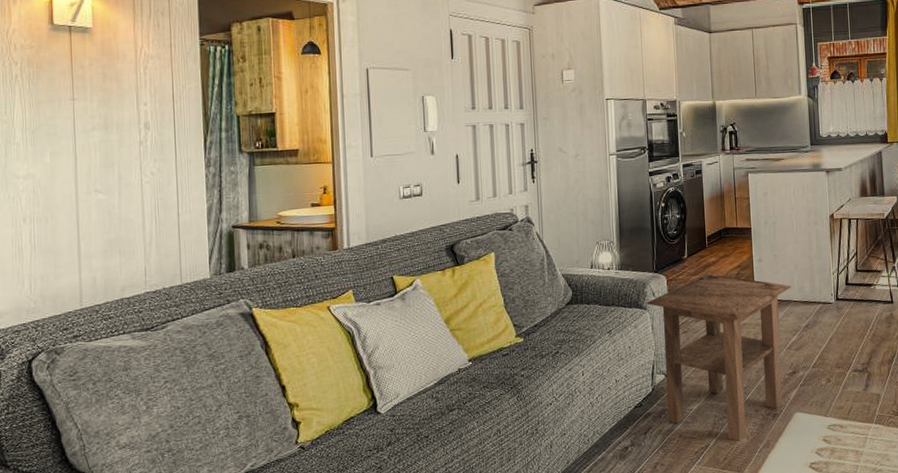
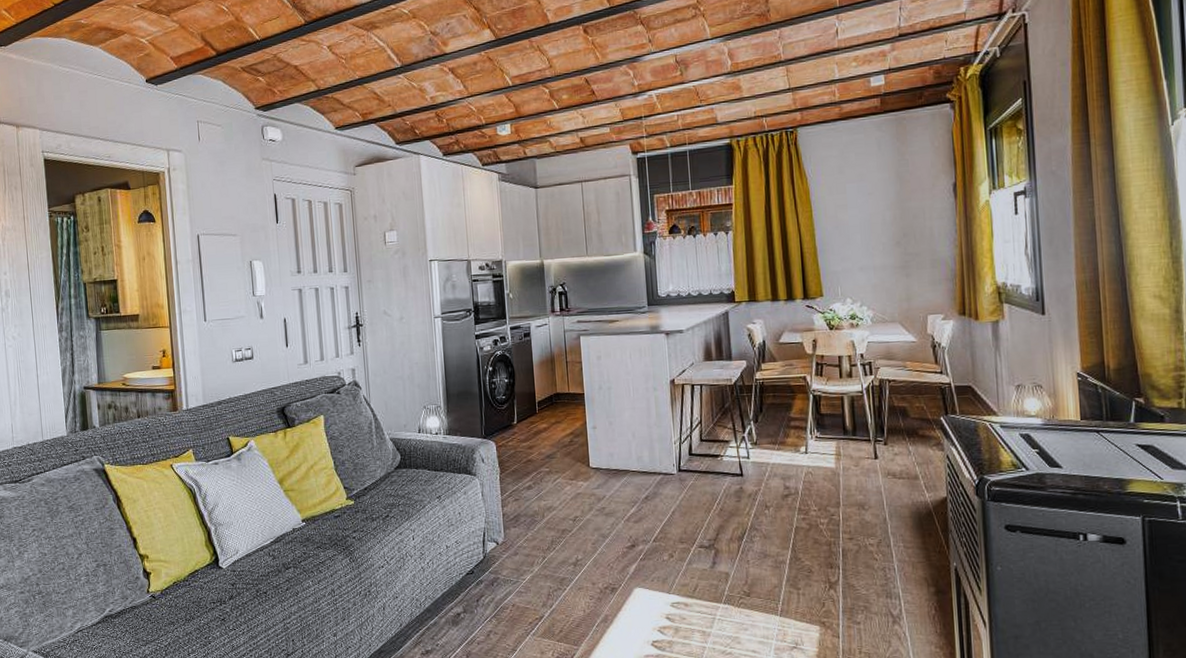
side table: present [647,273,791,441] -> none [476,440,629,614]

